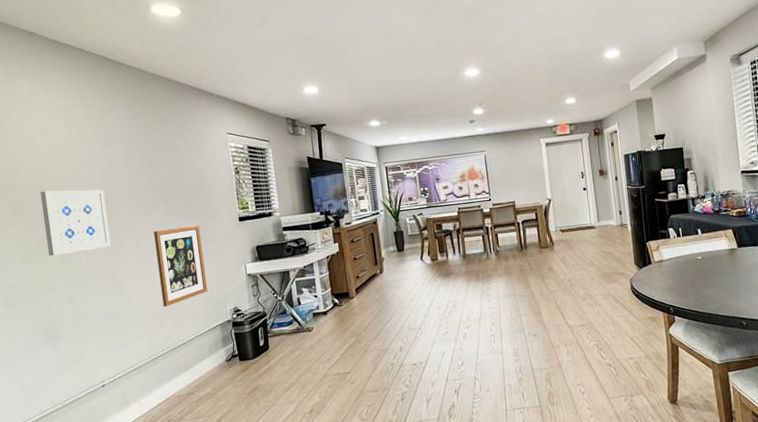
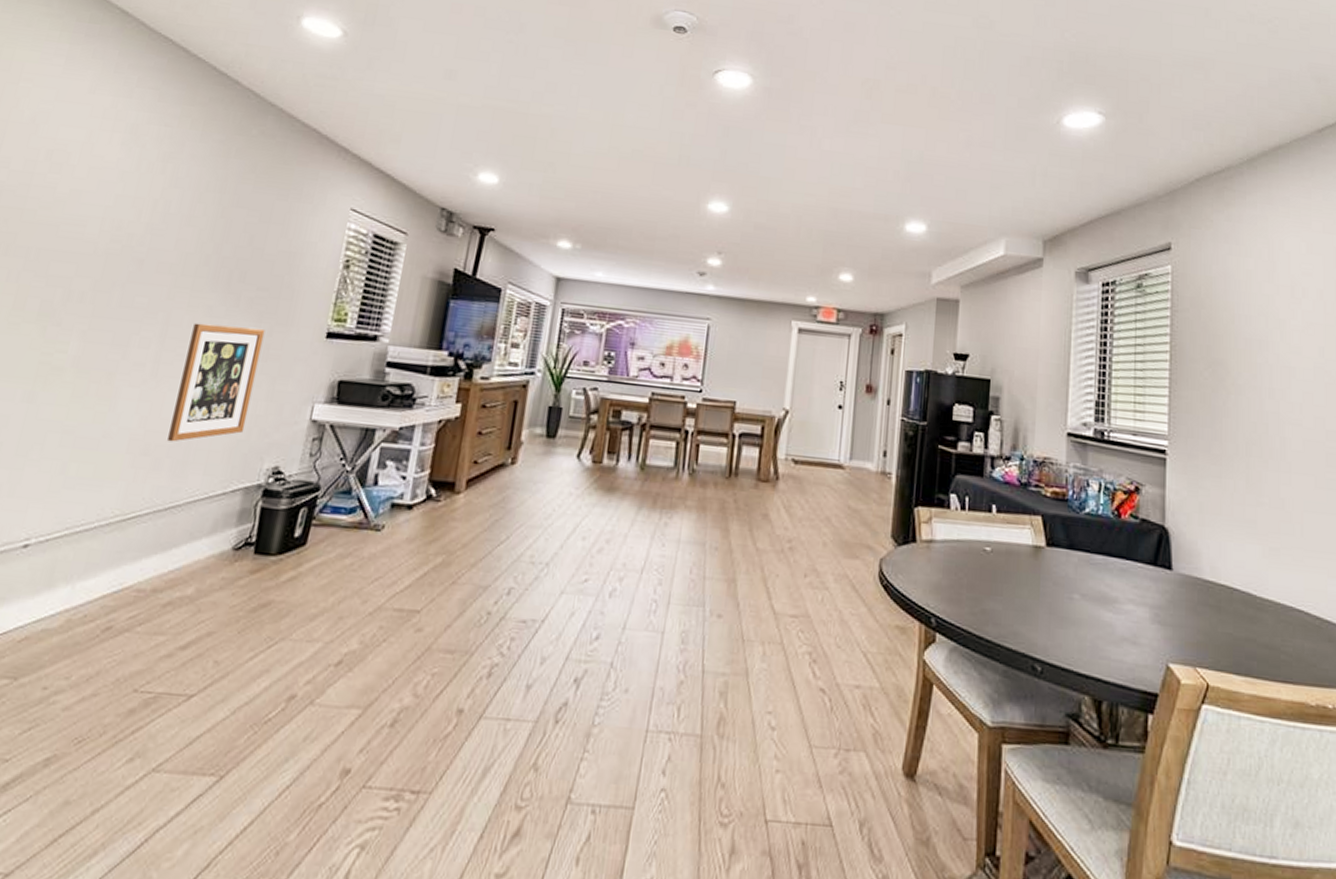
wall art: present [40,189,111,256] -> none [23,227,143,331]

